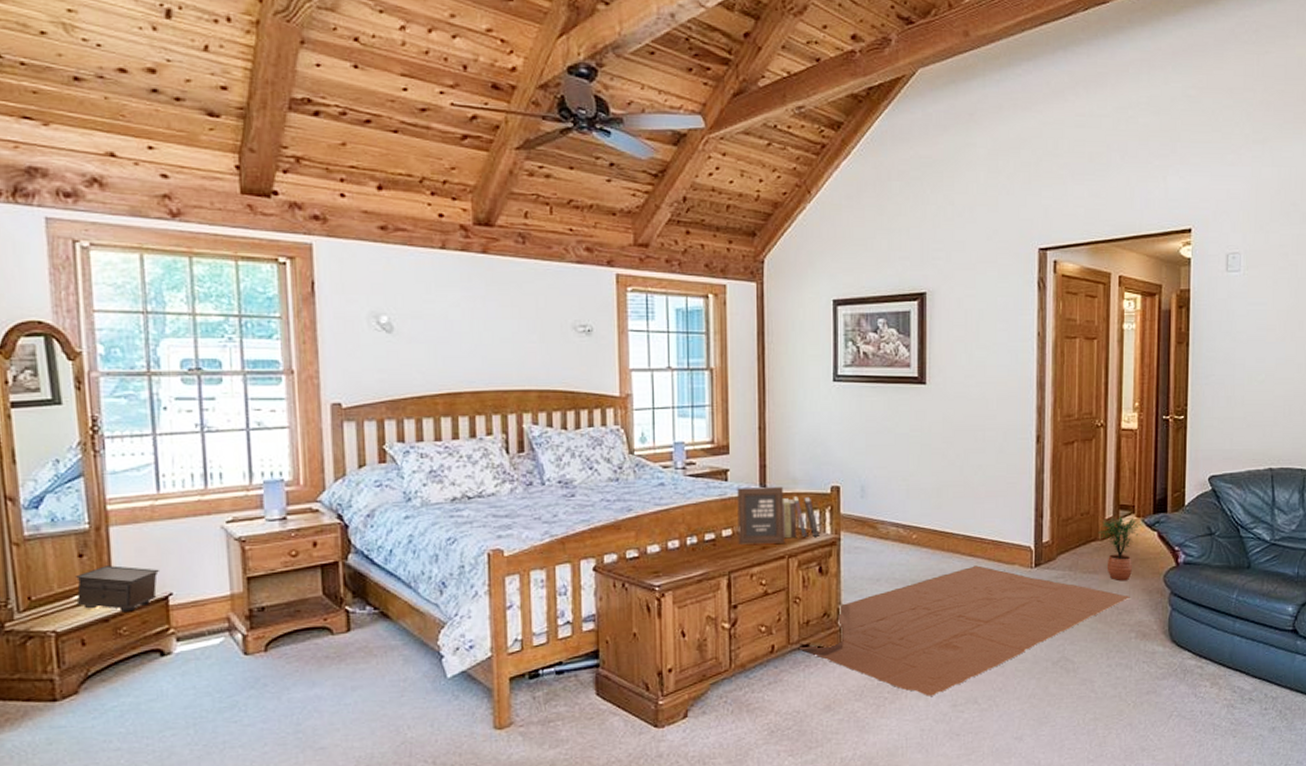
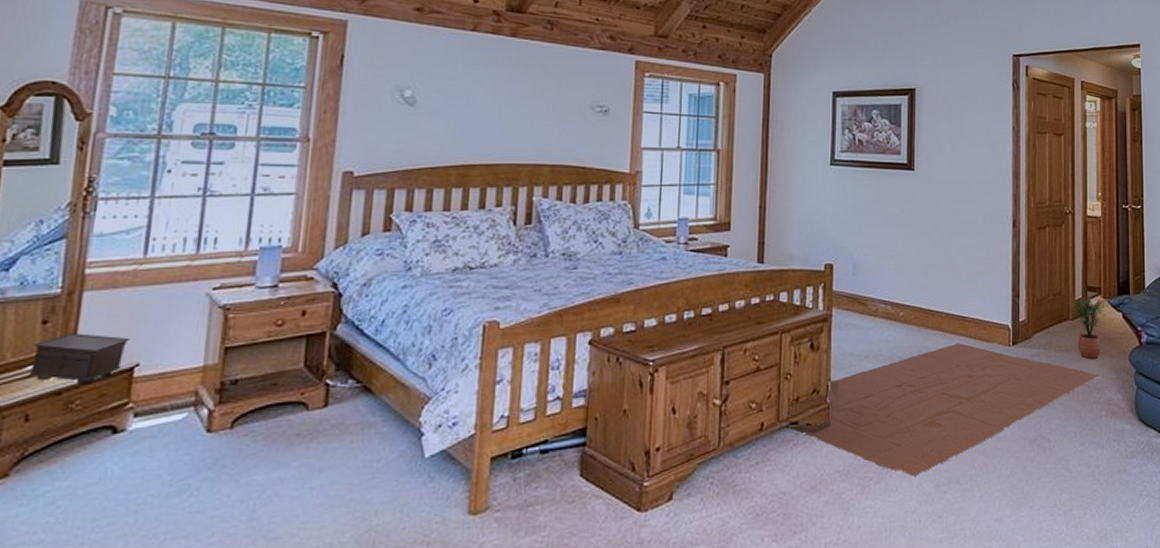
picture frame: present [737,487,785,544] -> none [734,264,780,319]
books: present [782,496,820,537] -> none [778,273,813,313]

